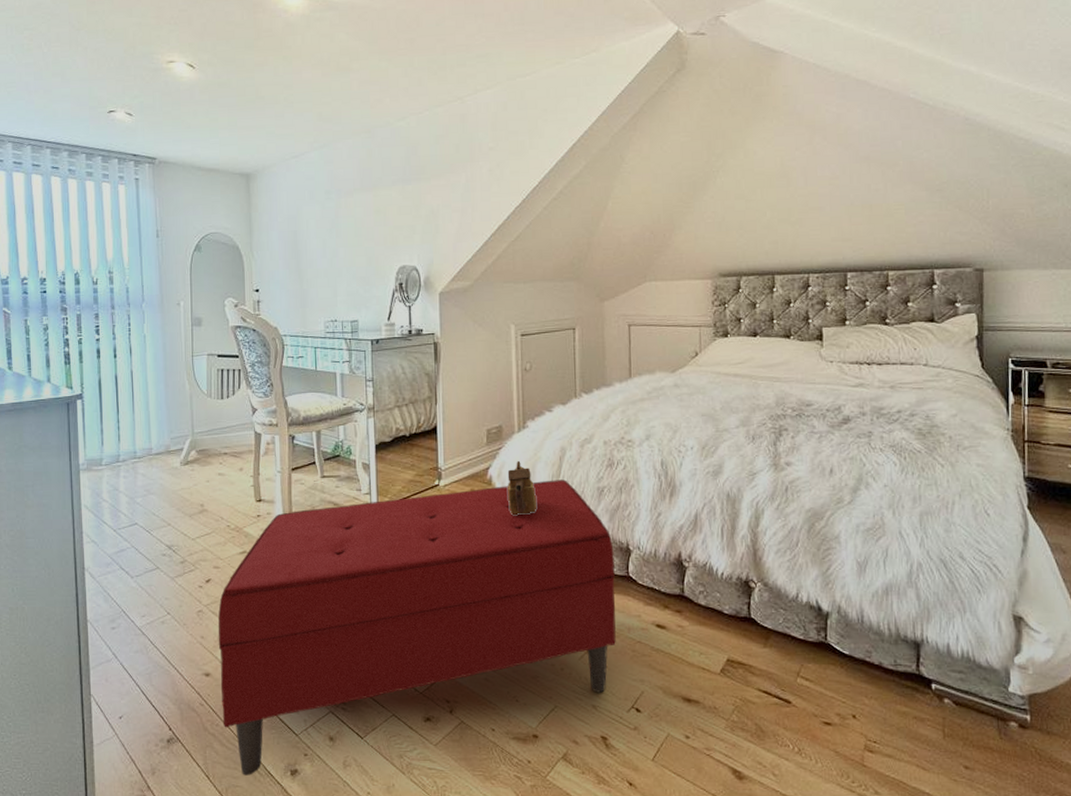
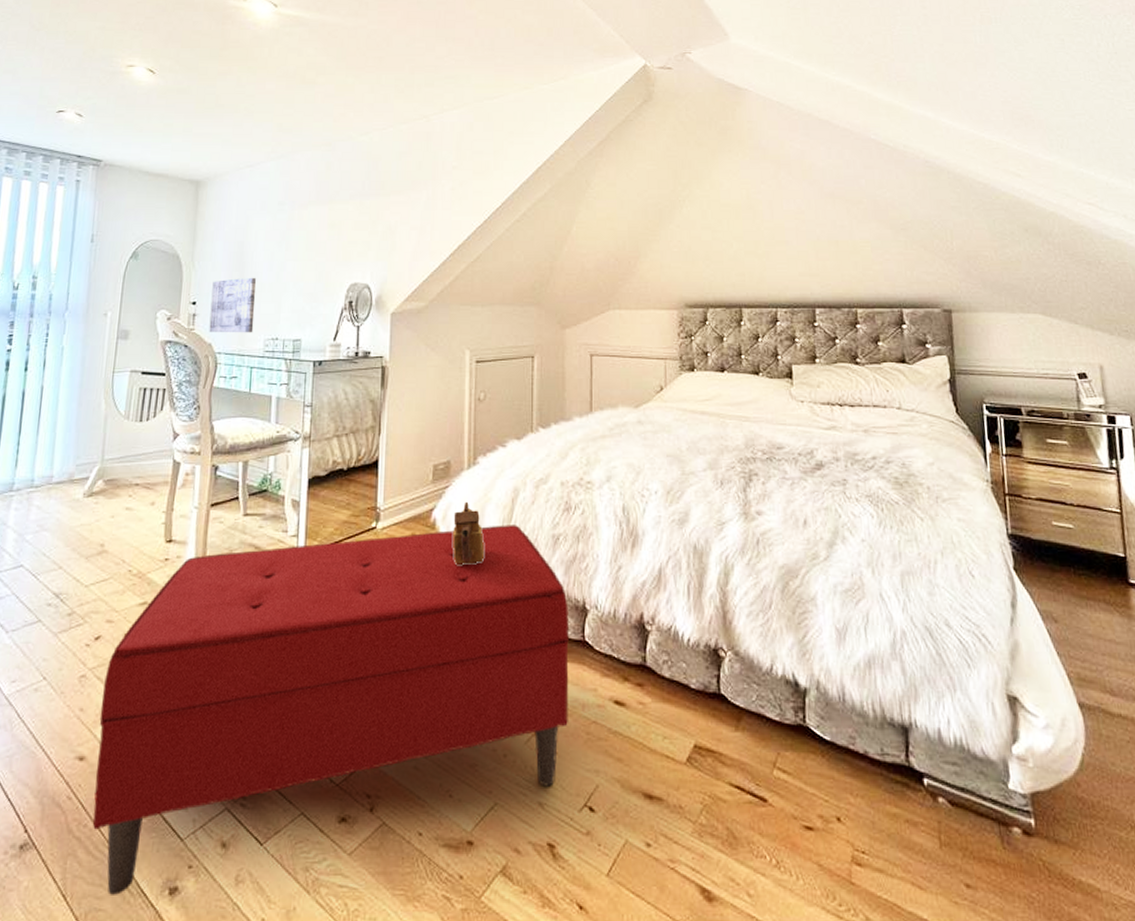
wall art: none [272,264,314,317] -> present [209,277,256,333]

